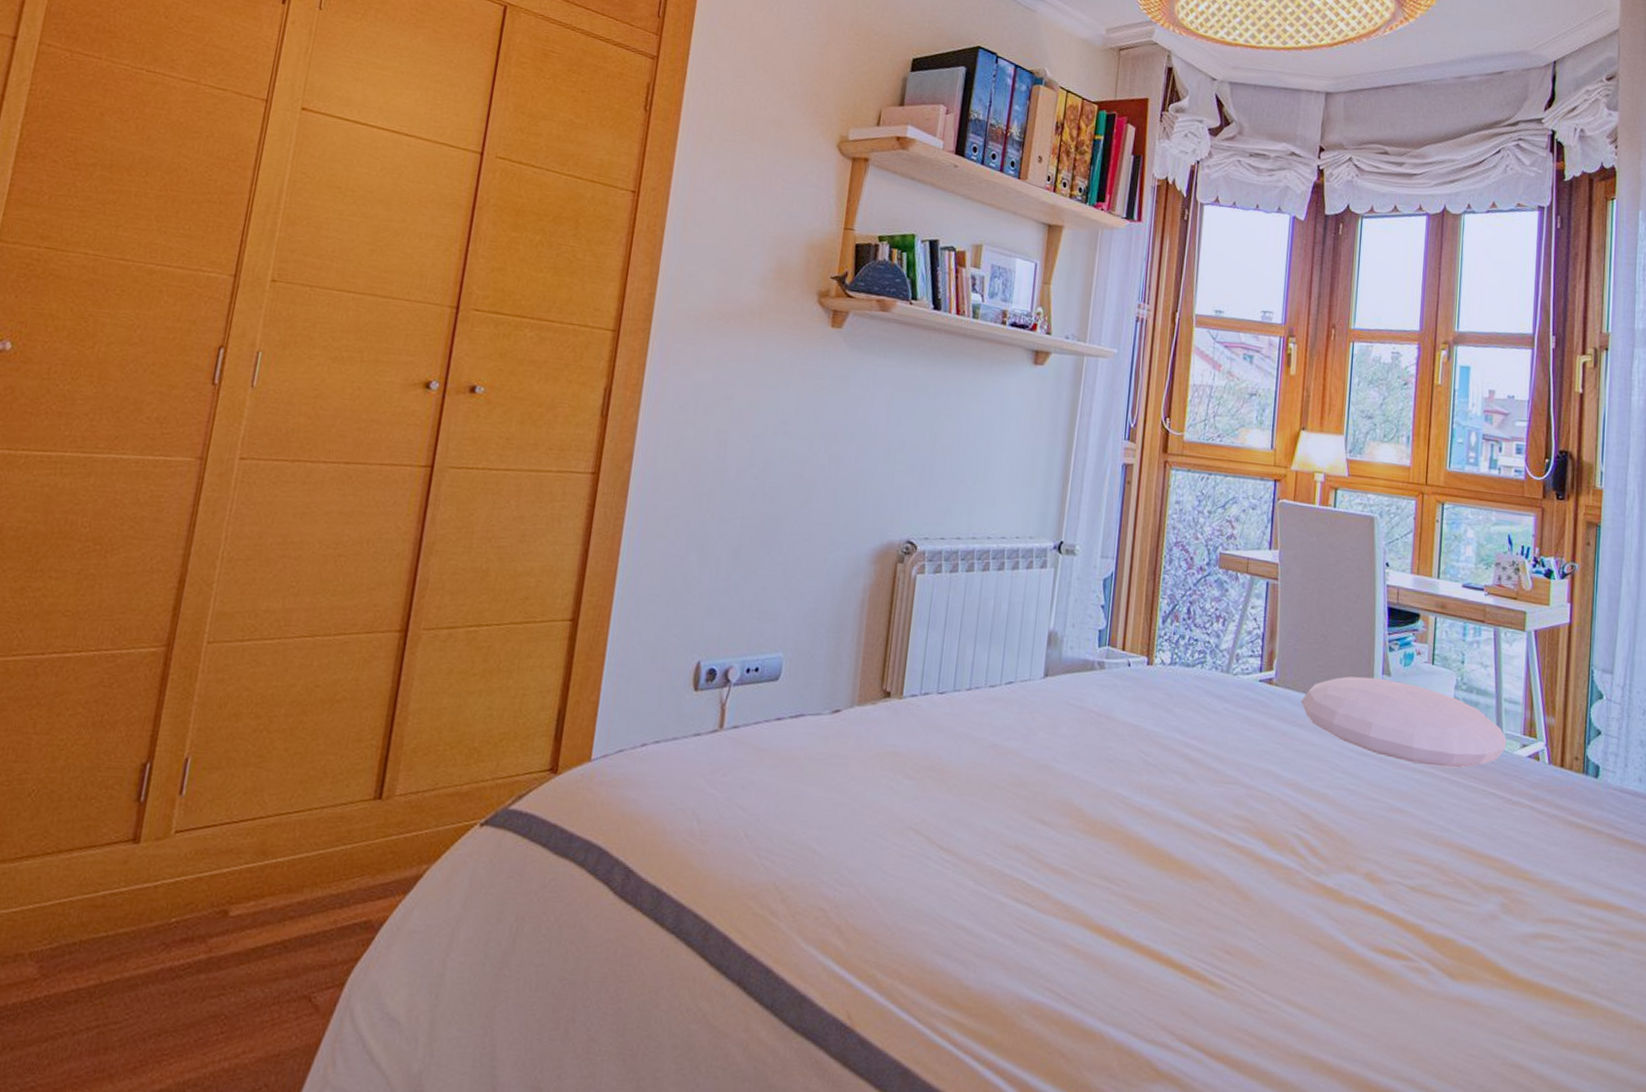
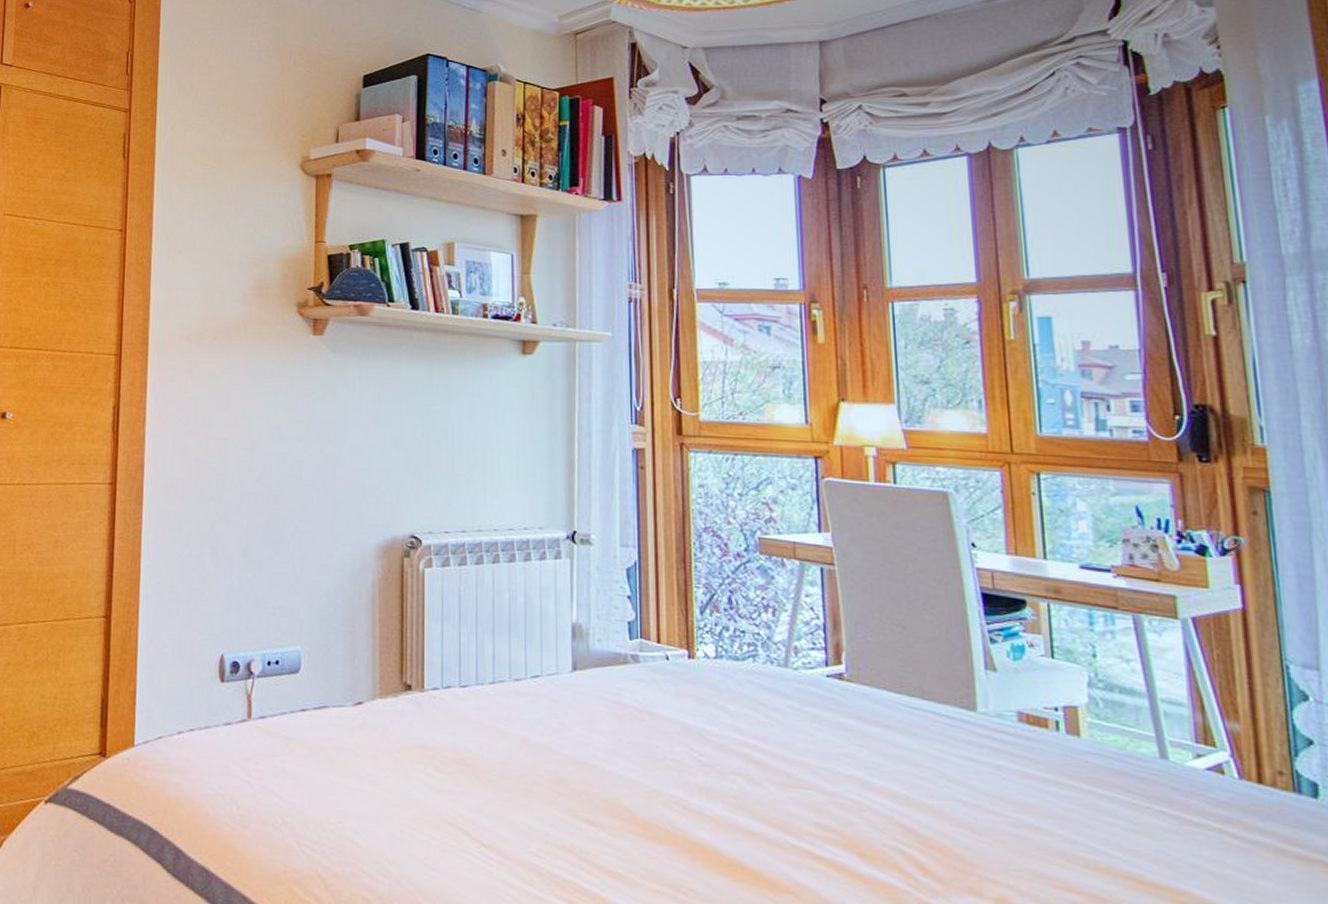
cushion: present [1301,676,1507,768] -> none [882,671,1173,780]

